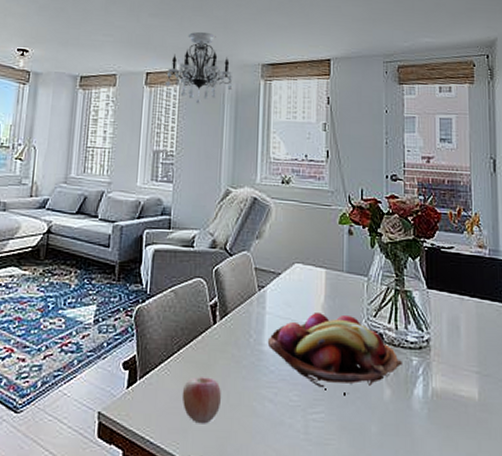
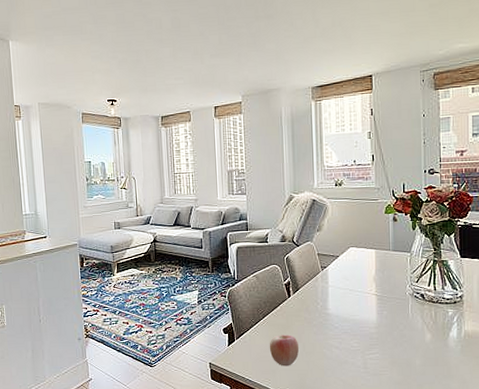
chandelier: present [165,31,233,104] -> none [231,64,288,128]
fruit basket: present [267,311,402,387] -> none [331,282,440,336]

